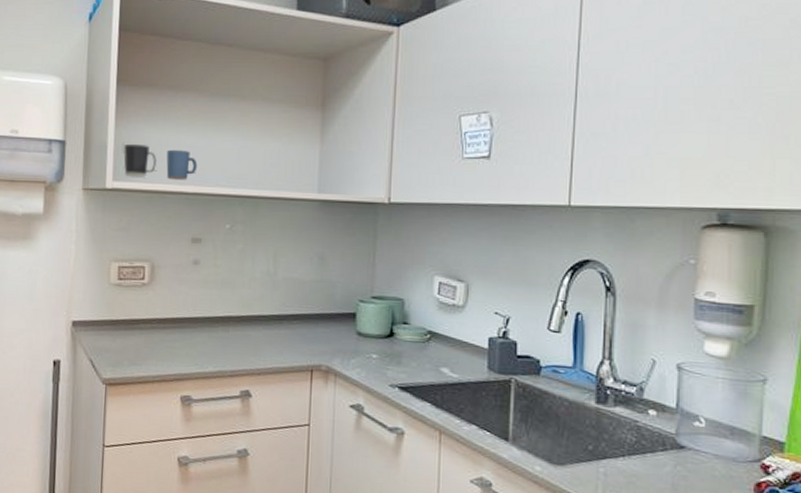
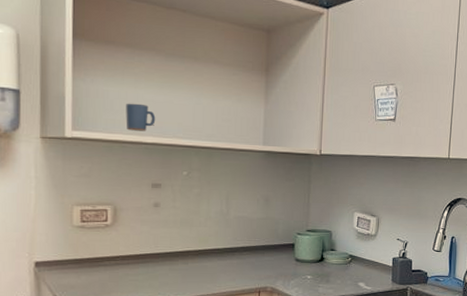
mug: present [123,143,157,178] -> none [81,96,116,128]

